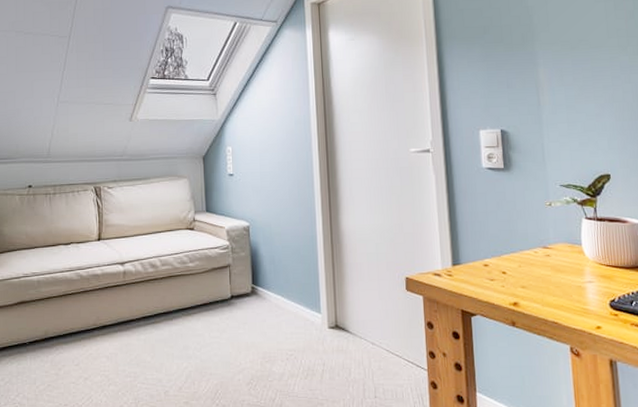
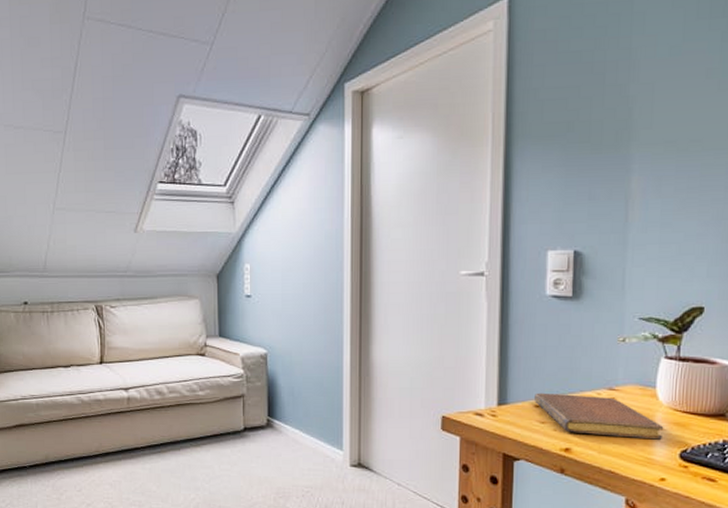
notebook: none [483,253,593,292] -> present [535,392,664,440]

